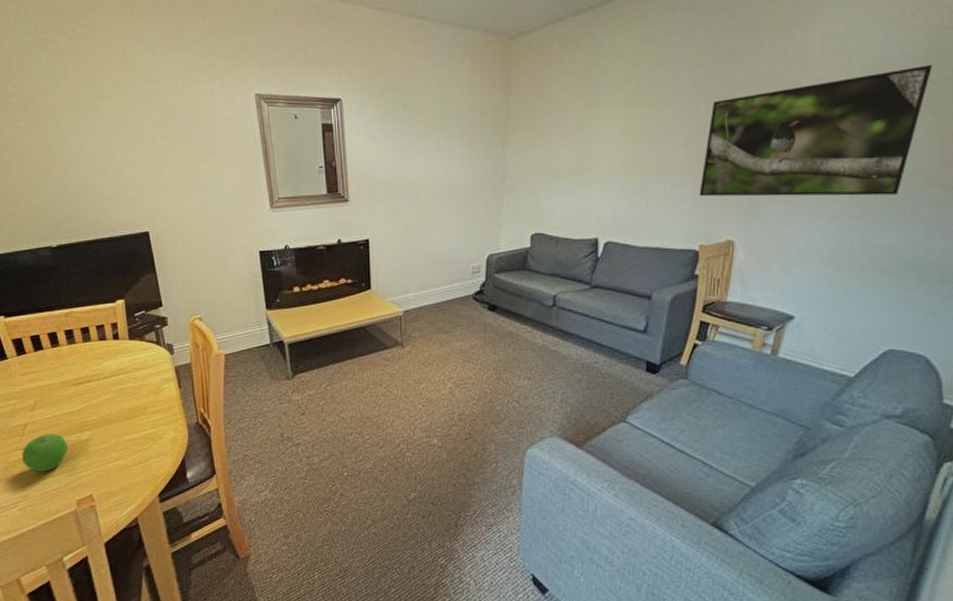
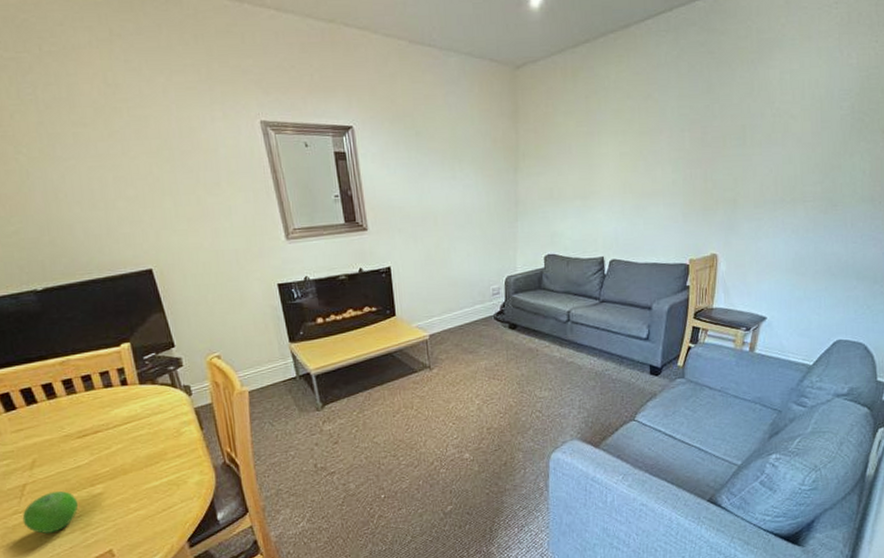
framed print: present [699,65,932,197] -> none [687,99,863,216]

